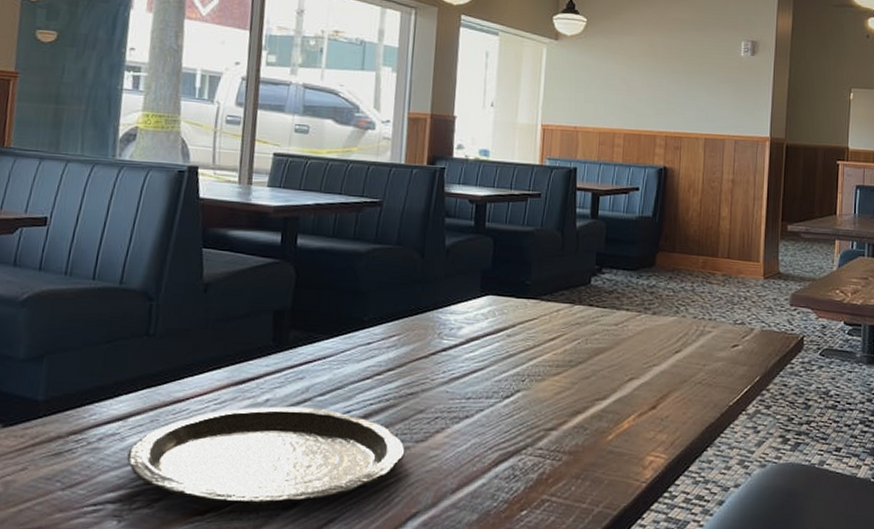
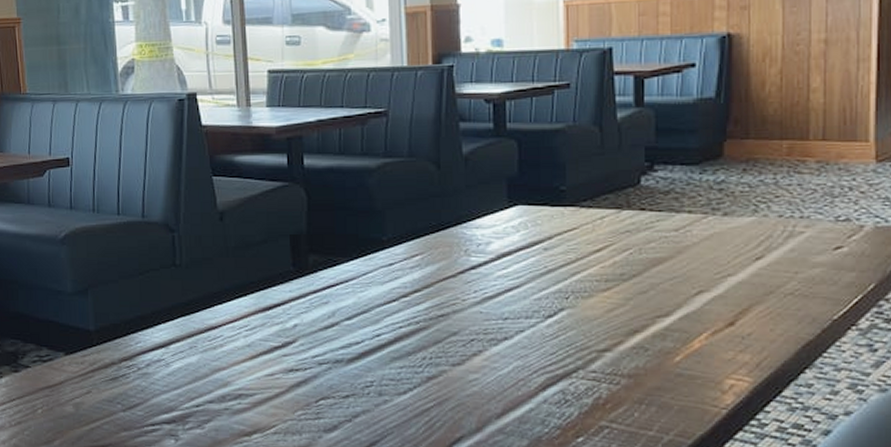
plate: present [127,406,405,506] -> none [174,331,442,428]

